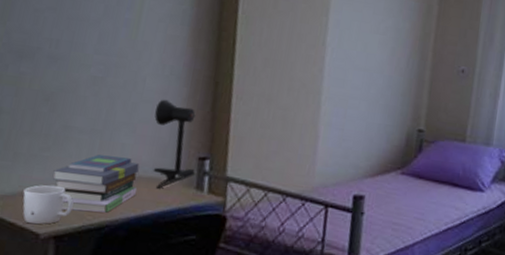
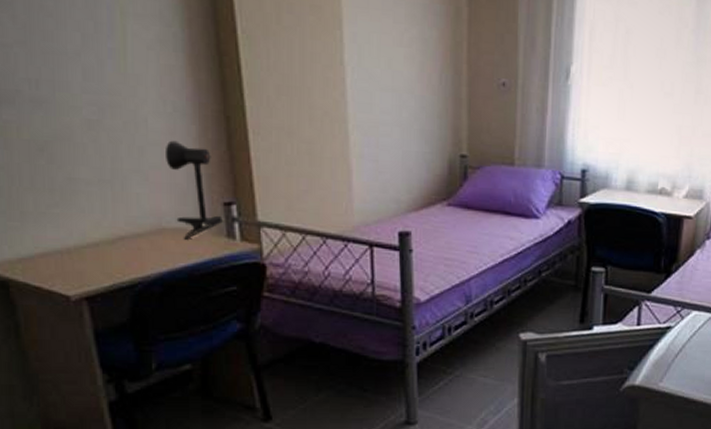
mug: present [22,184,74,225] -> none [41,243,98,287]
books: present [53,154,140,213] -> none [68,207,164,270]

